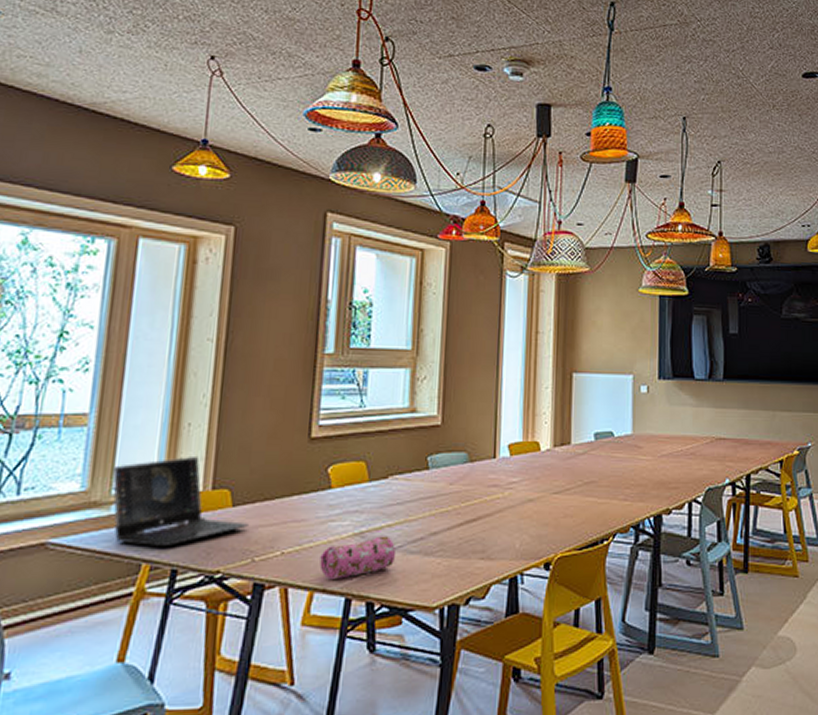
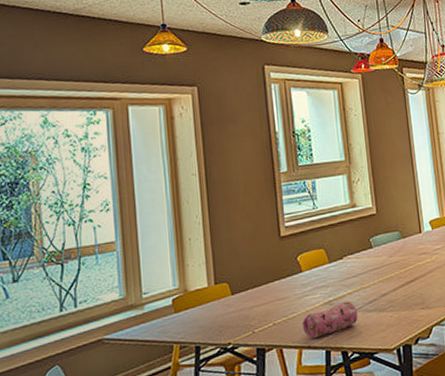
laptop: present [112,455,249,546] -> none [140,261,246,333]

